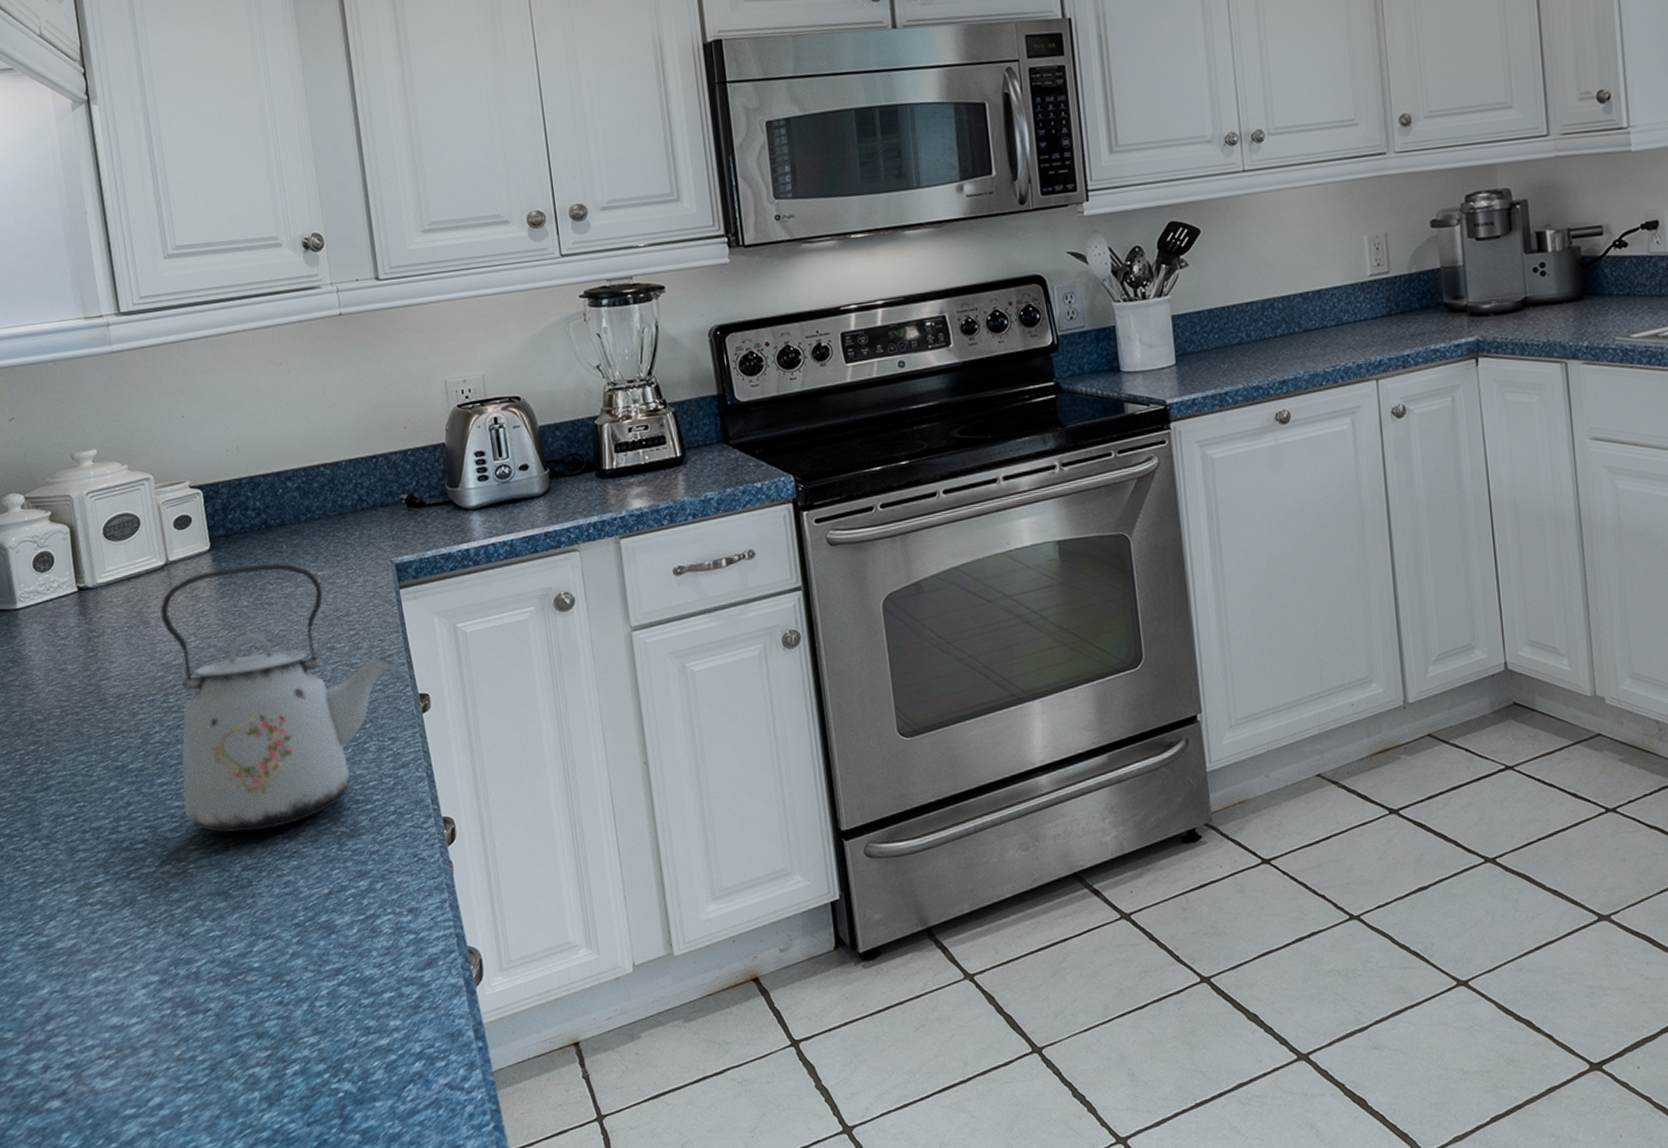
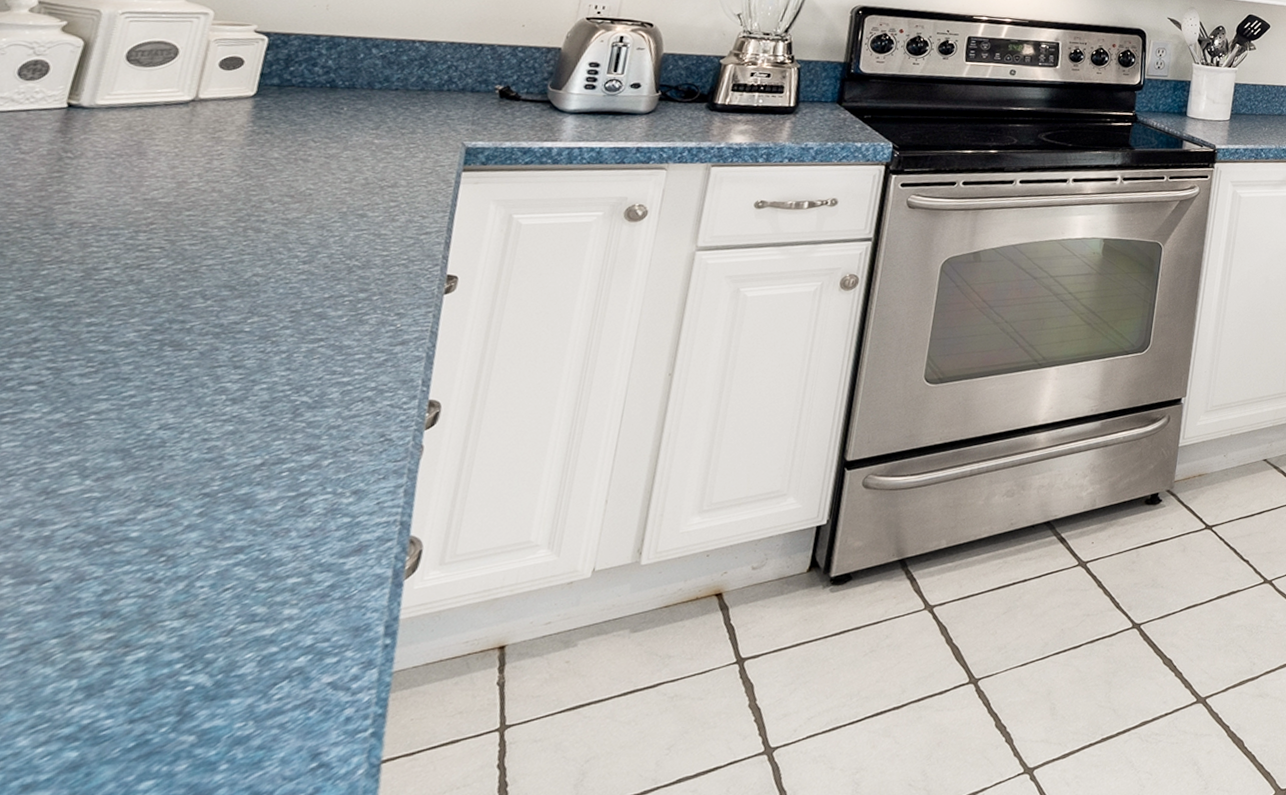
kettle: present [160,562,396,833] -> none [107,115,432,389]

